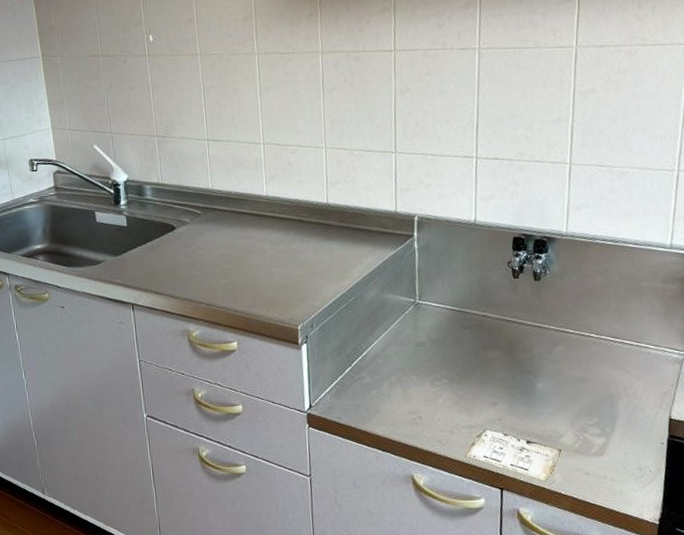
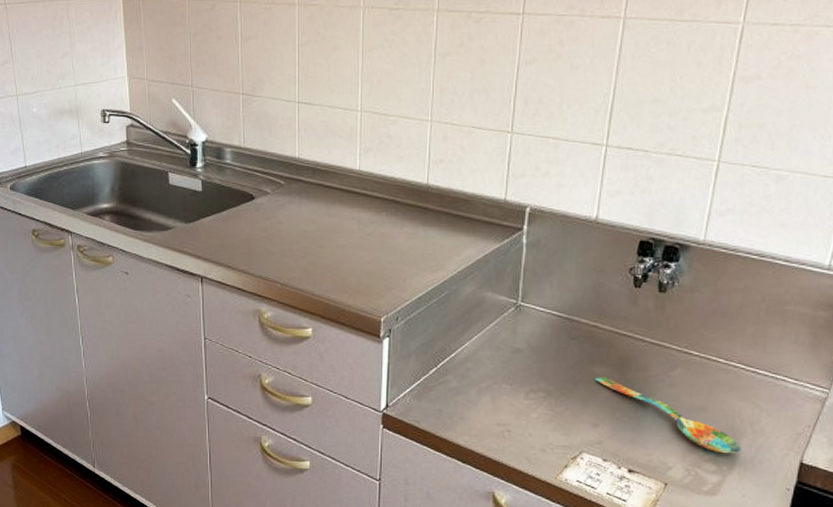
spoon: none [489,360,620,418] -> present [595,377,742,454]

